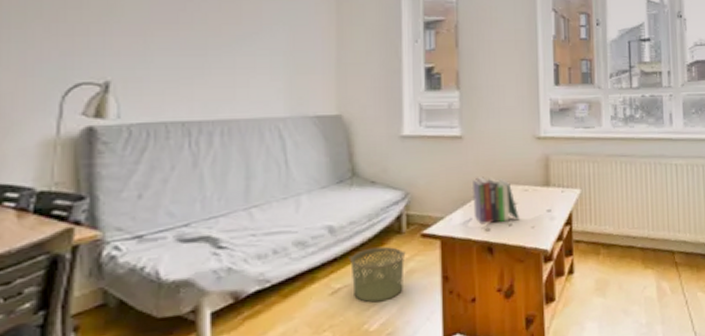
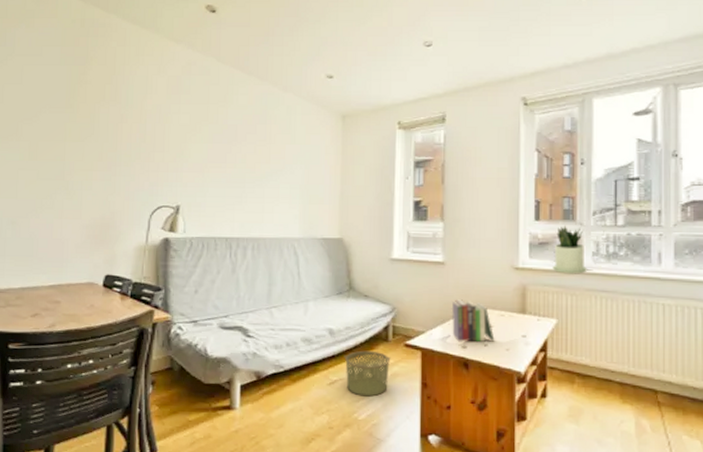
planter: none [574,89,608,141] -> present [552,225,588,274]

